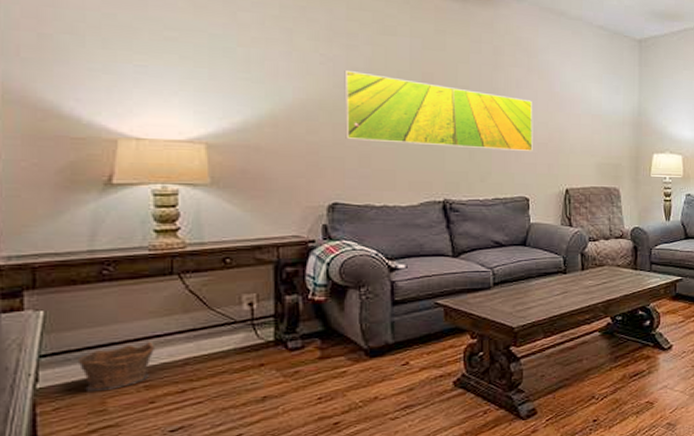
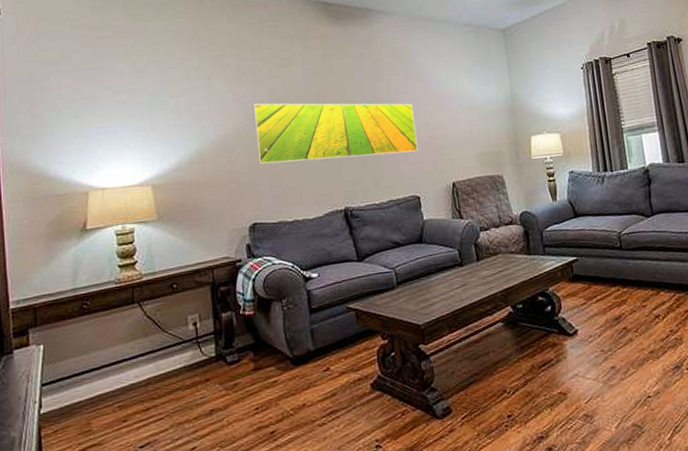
clay pot: present [77,342,154,391] -> none [68,366,124,414]

